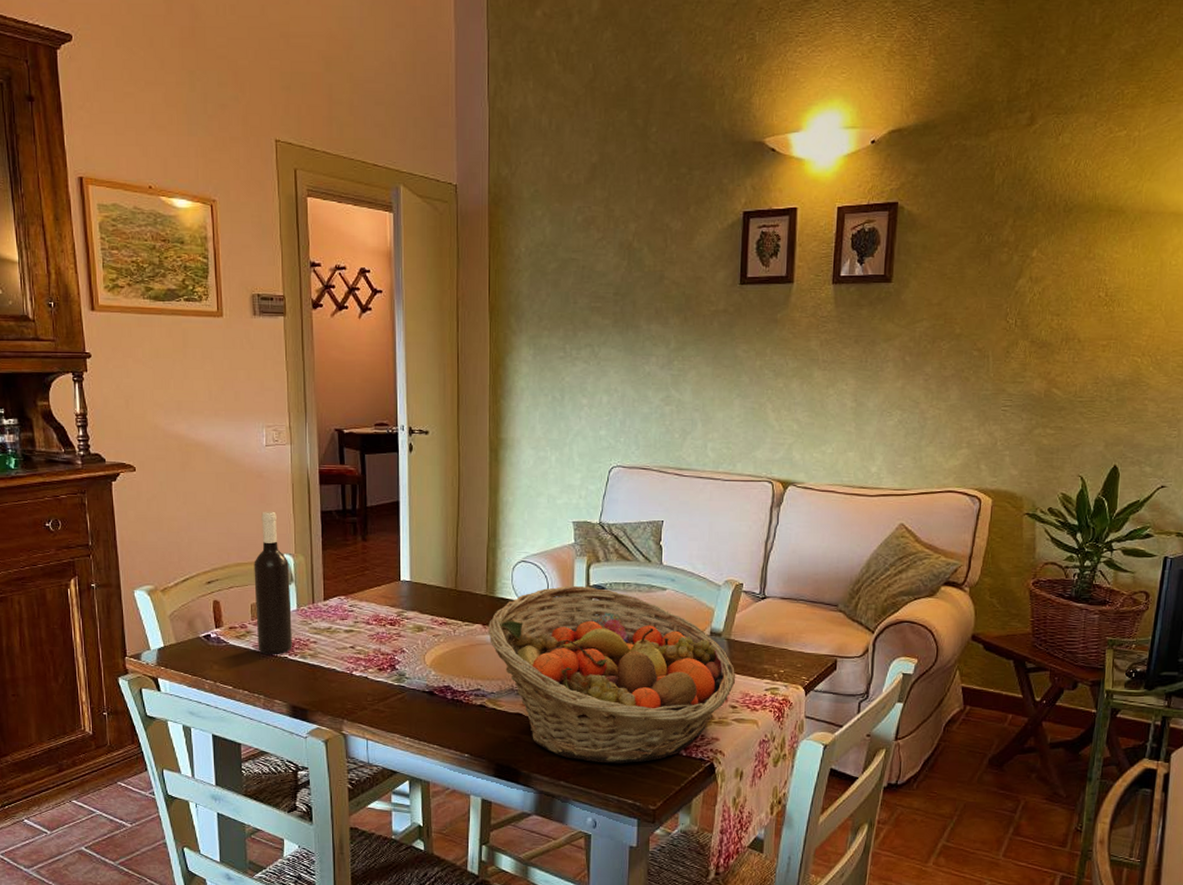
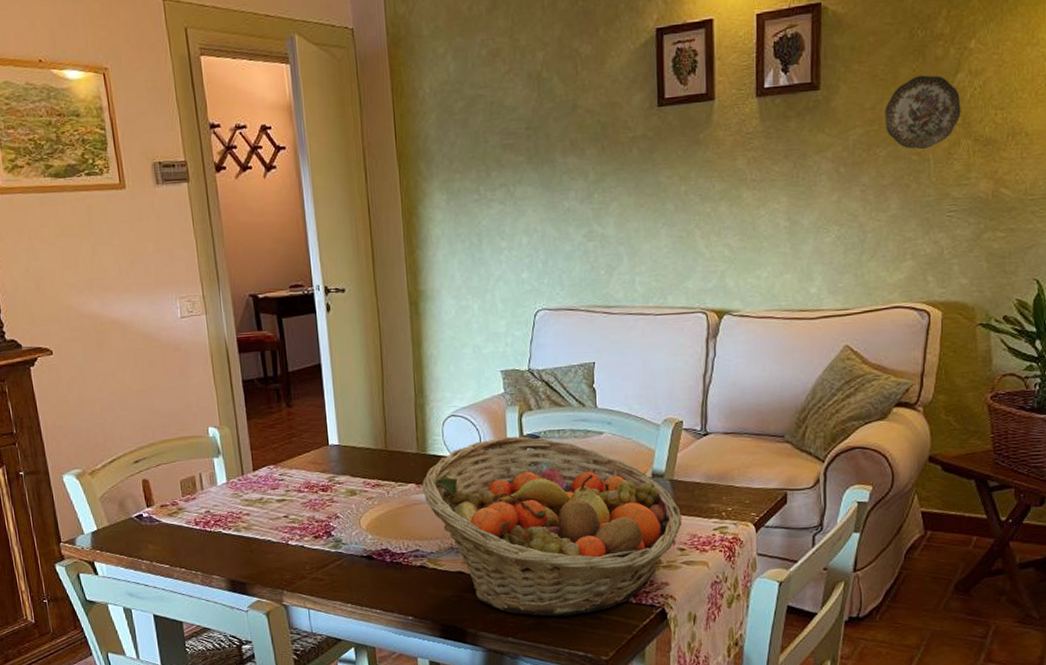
wine bottle: present [254,511,292,655] -> none [179,384,225,531]
decorative plate: none [950,278,1021,347] -> present [885,75,961,150]

